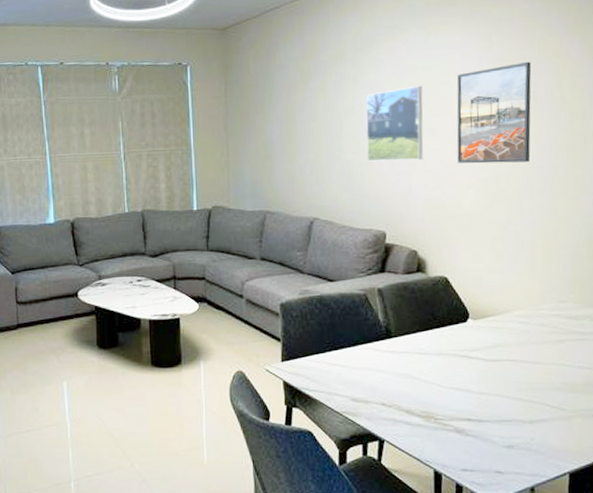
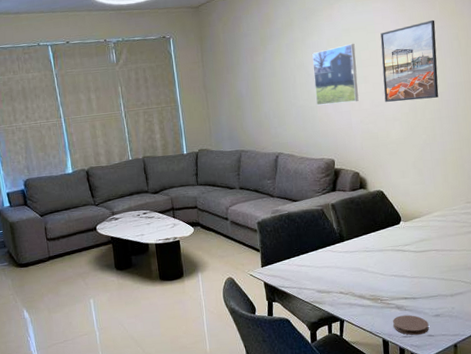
coaster: none [449,441,498,470] -> present [393,315,429,336]

